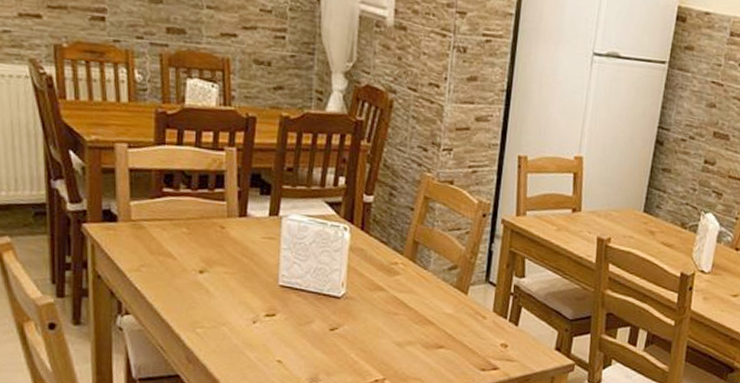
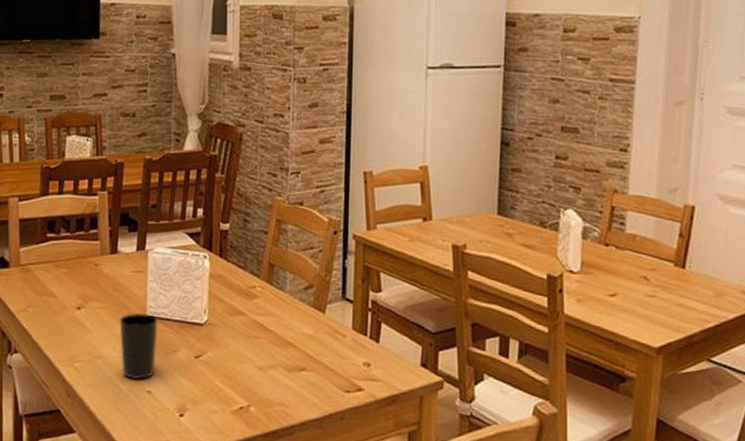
cup: none [248,281,291,350] -> present [119,314,158,380]

